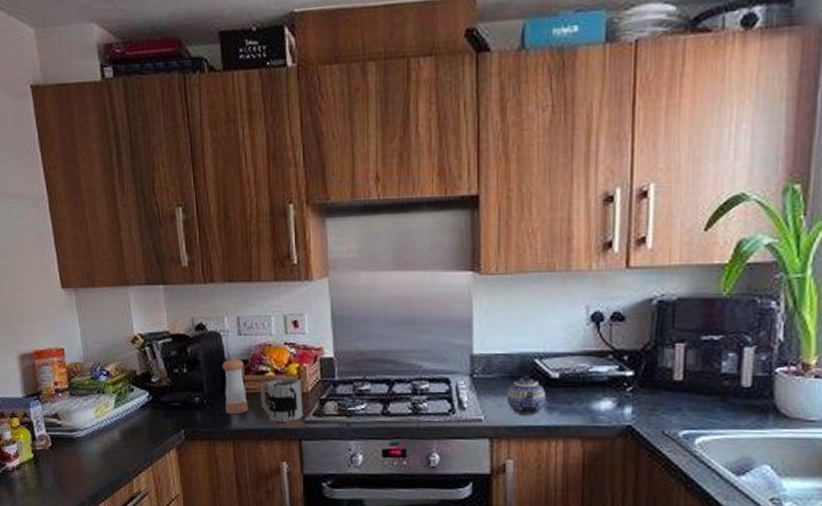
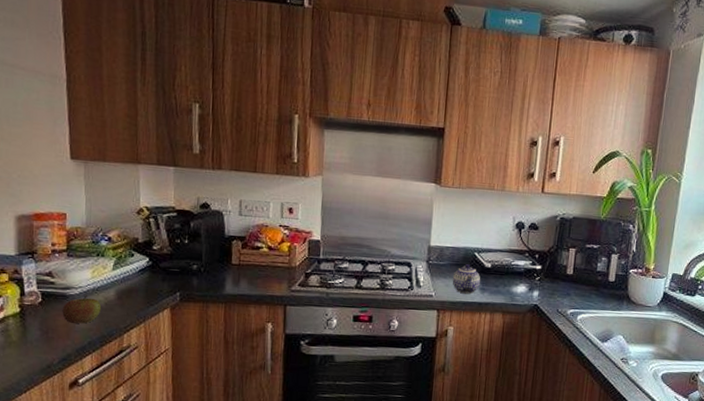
apple: none [71,437,109,469] -> present [62,295,102,324]
pepper shaker: present [222,357,248,415] -> none [221,233,242,282]
mug: present [260,378,303,422] -> none [253,253,291,290]

